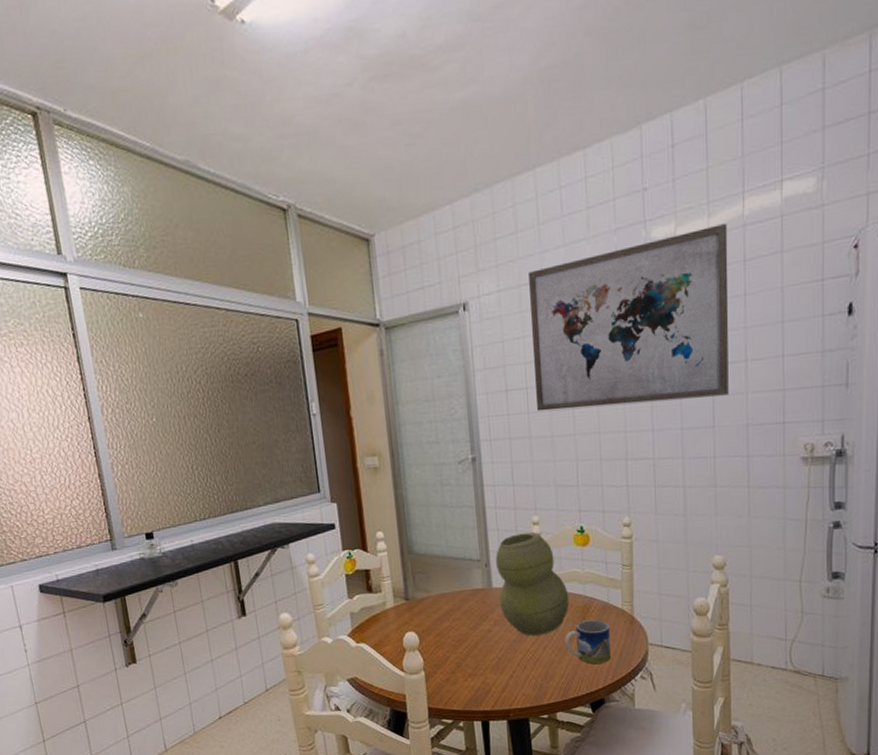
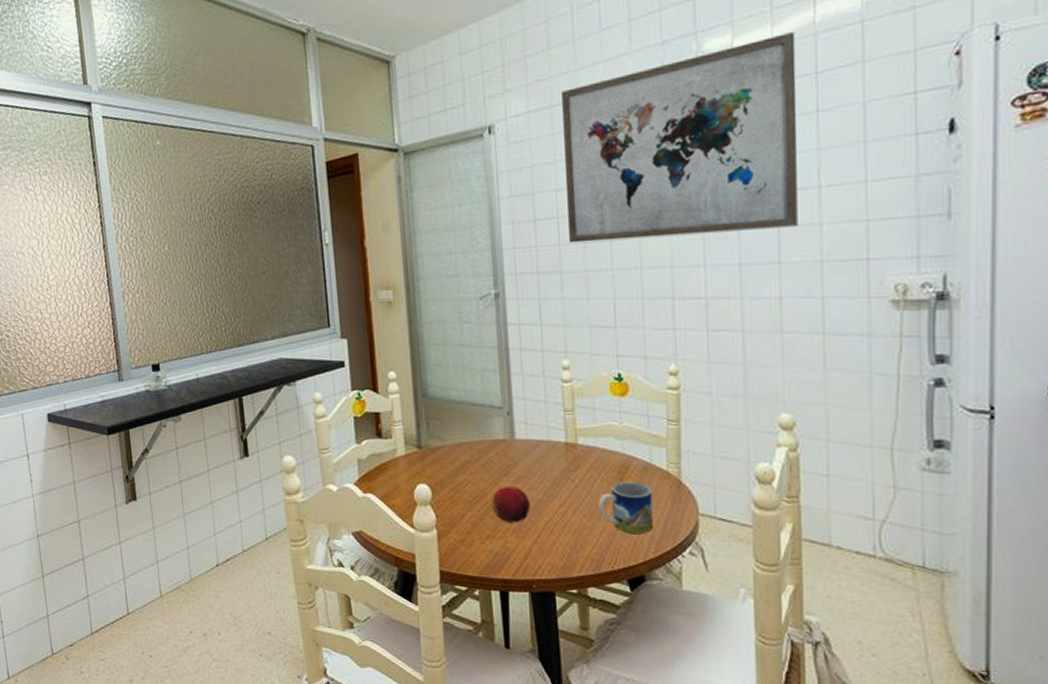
fruit: none [472,629,507,662] -> present [490,487,531,523]
vase: present [495,532,569,636] -> none [519,378,604,497]

